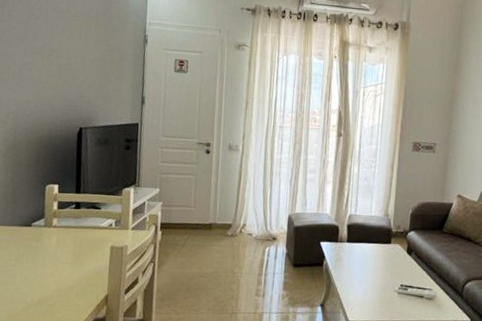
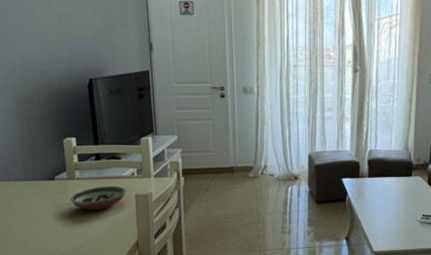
decorative bowl: none [44,235,102,260] -> present [70,185,127,210]

